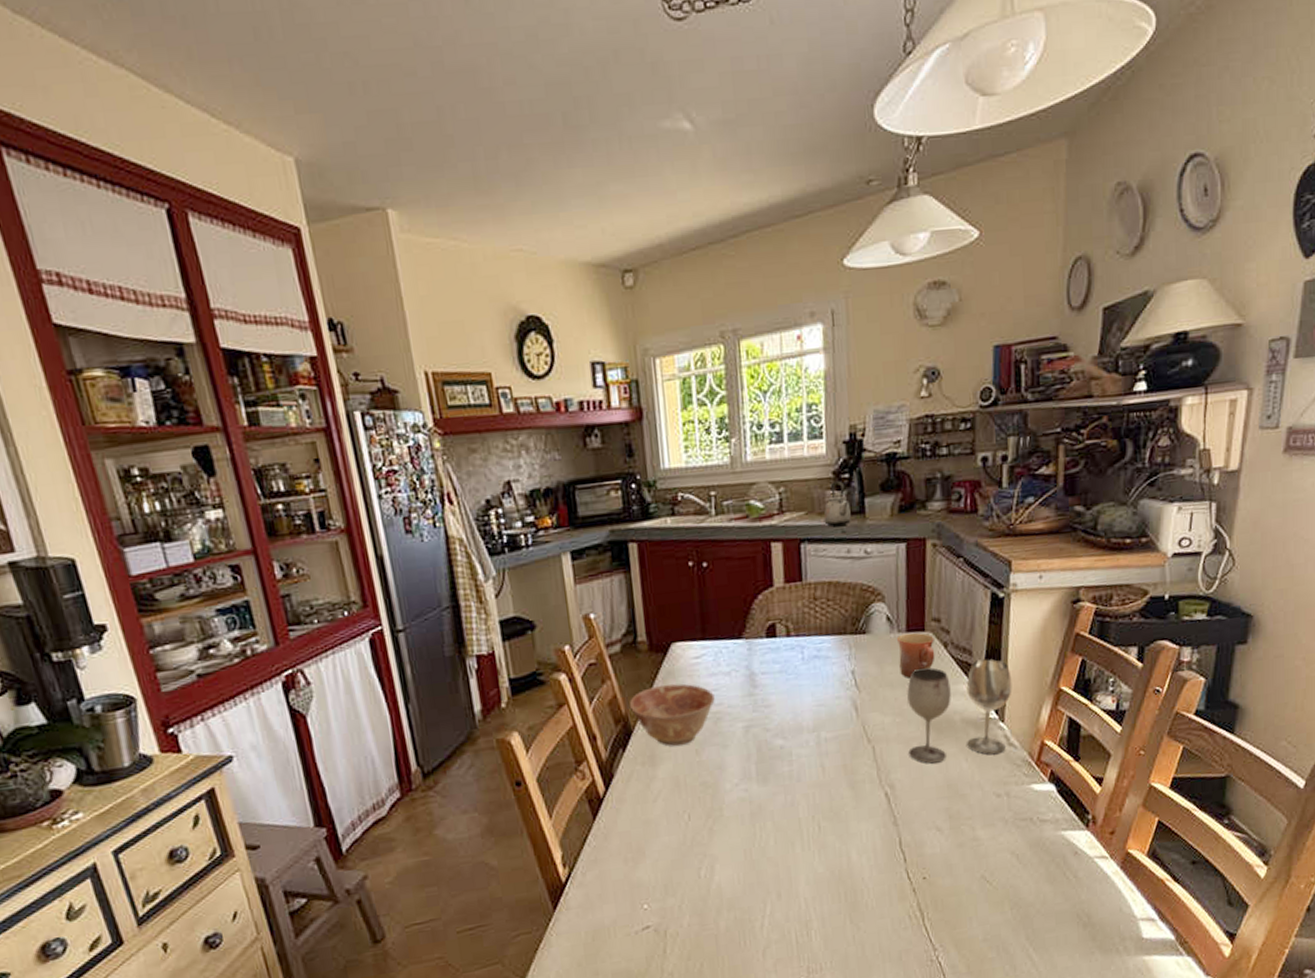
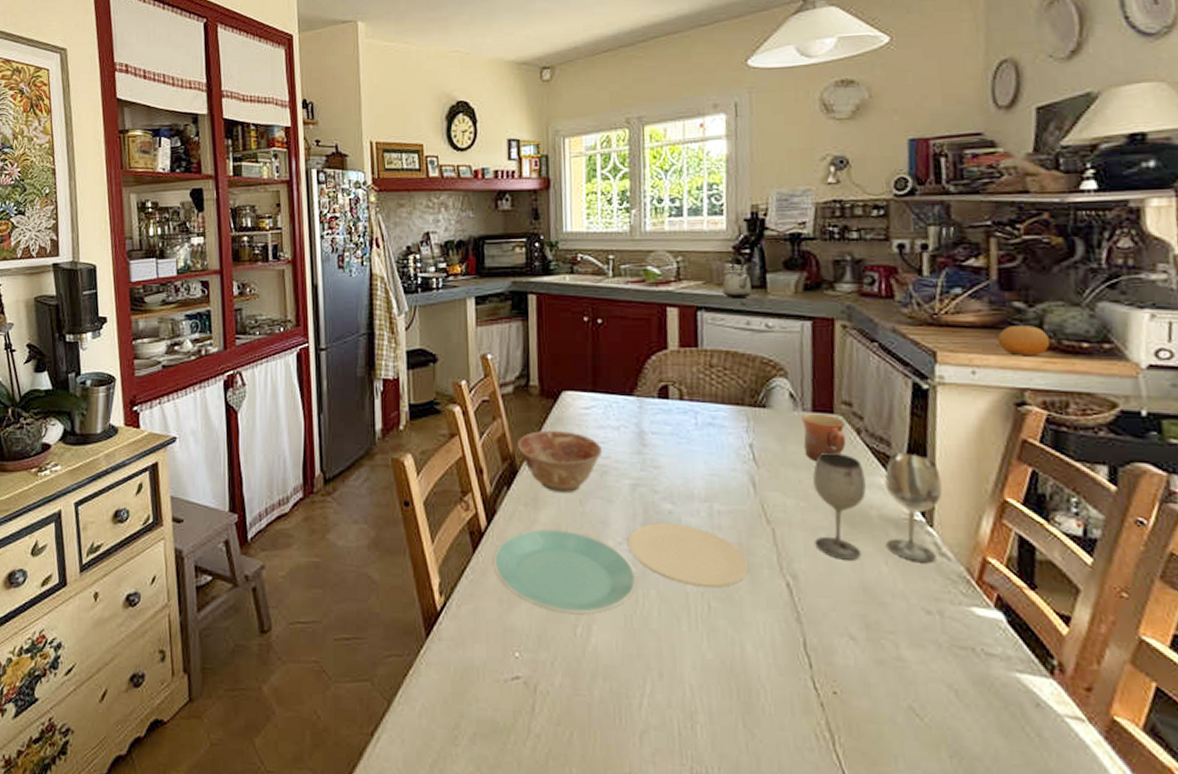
plate: none [614,781,754,861] -> present [493,528,637,615]
plate: none [744,756,853,811] -> present [628,523,749,588]
fruit: none [1060,527,1102,557] -> present [997,326,1051,357]

